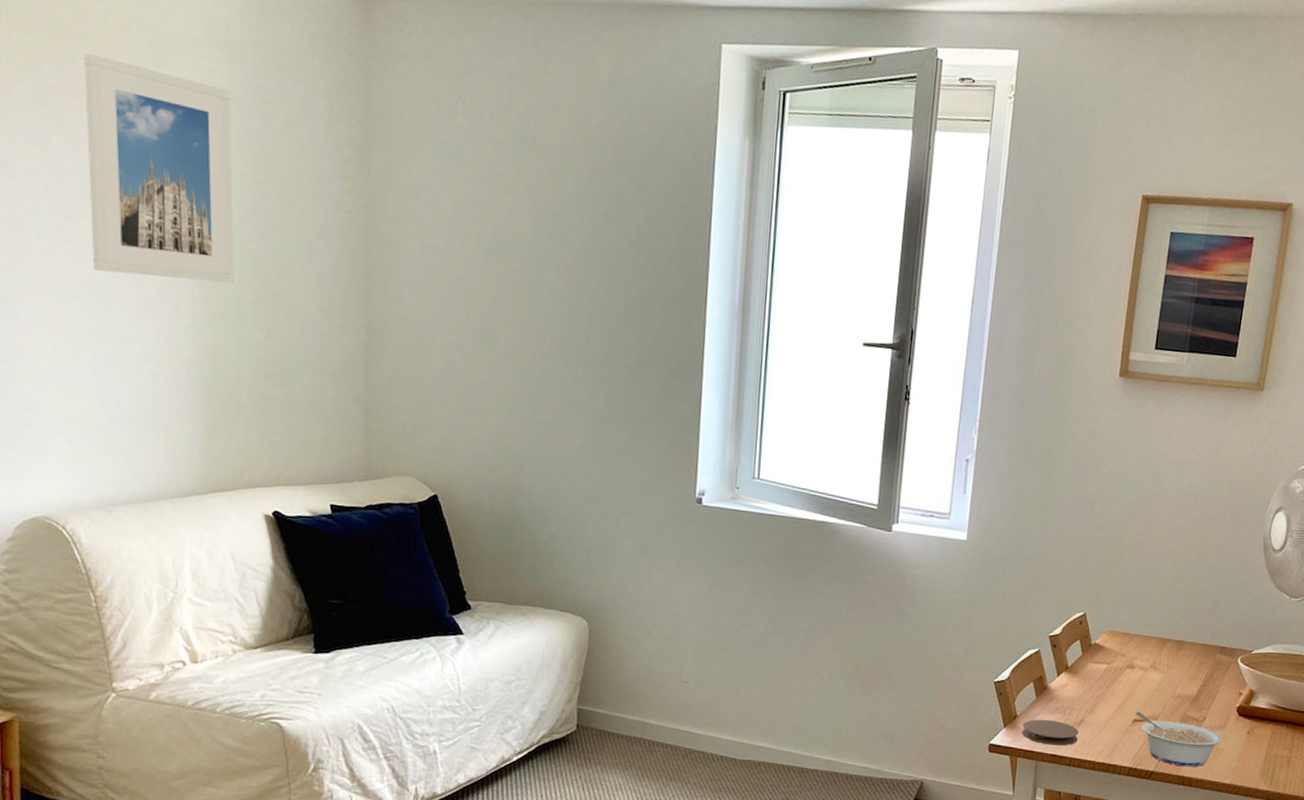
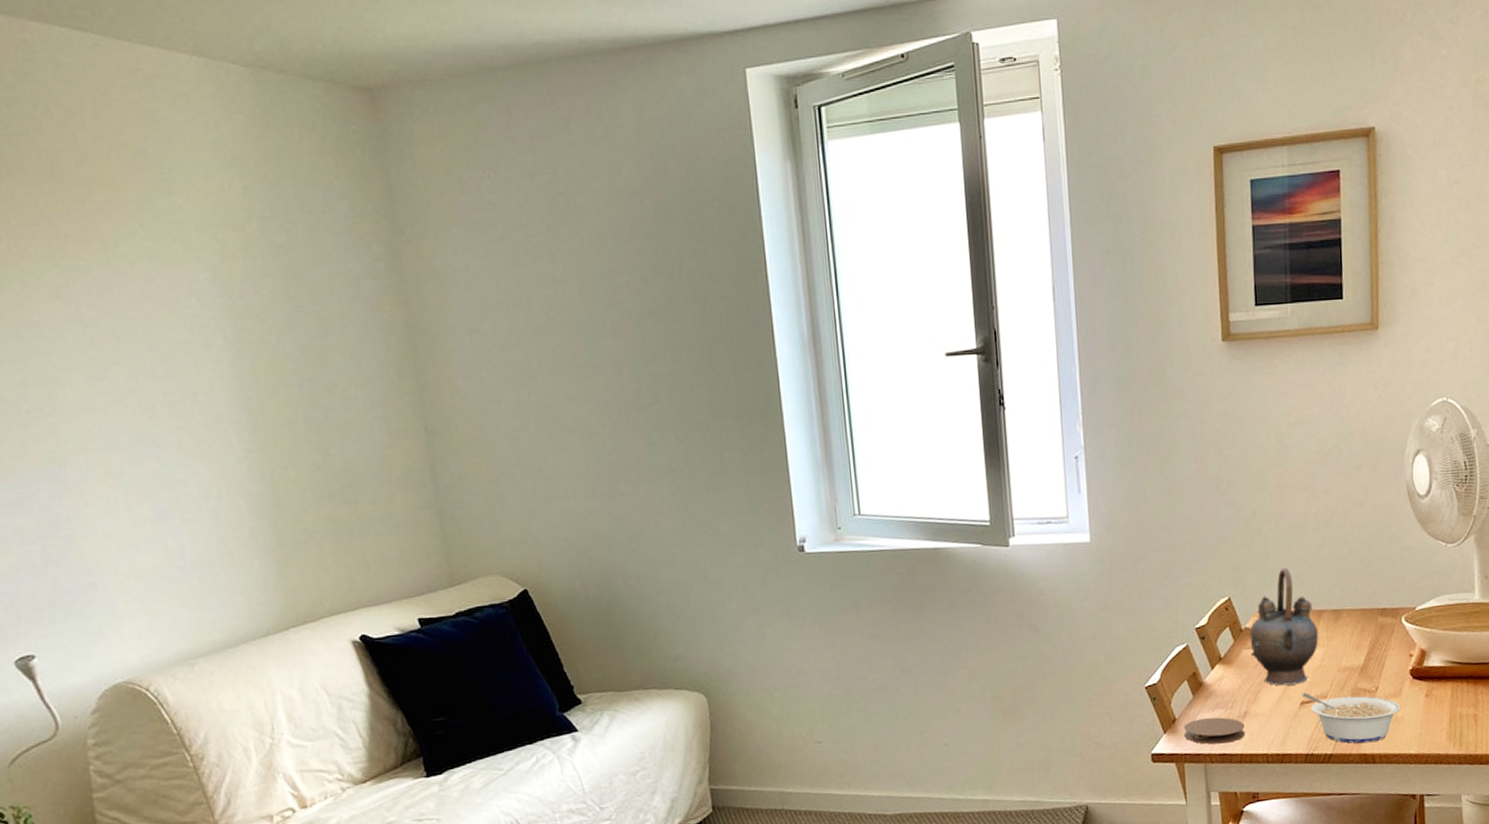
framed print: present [84,53,234,284] -> none [93,195,281,417]
teapot: none [1095,594,1161,703] -> present [1249,567,1319,686]

